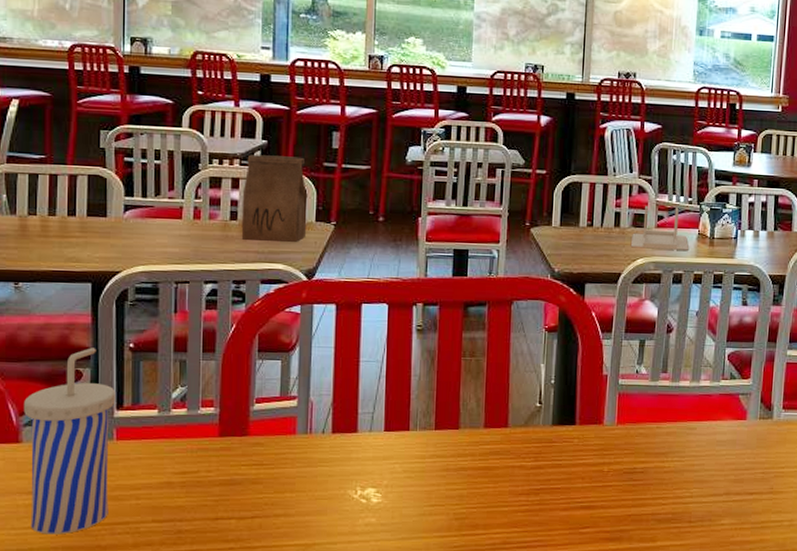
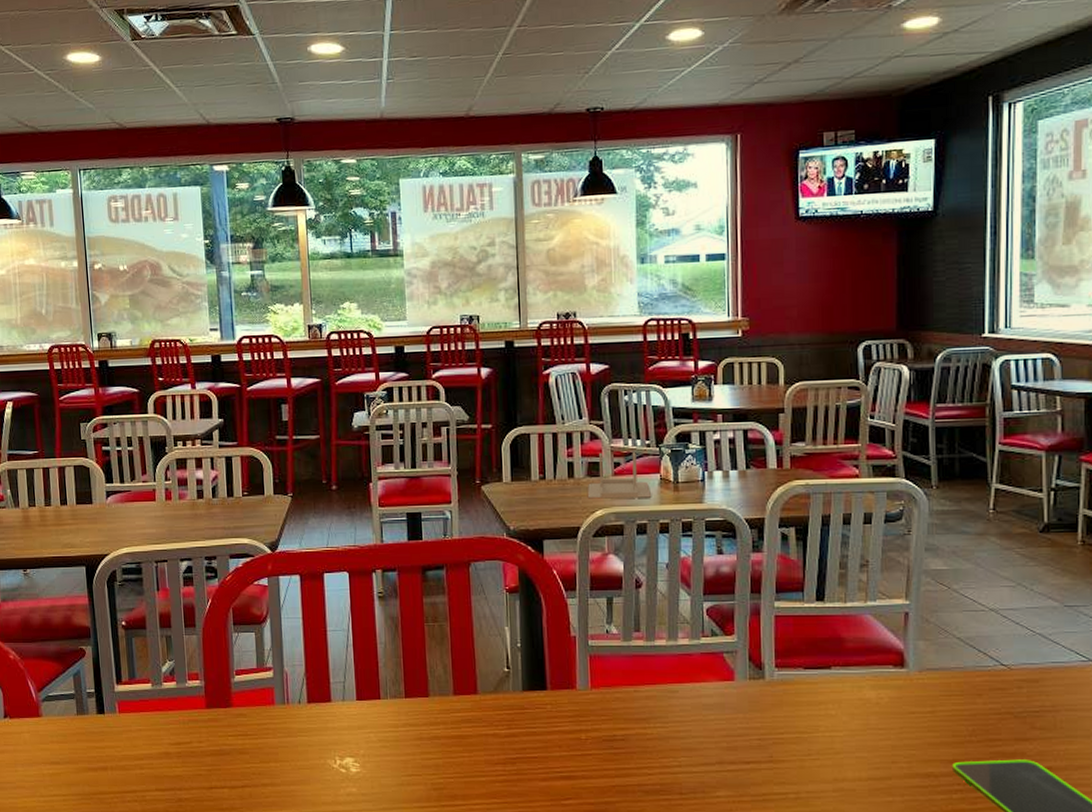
beverage cup: present [24,348,116,535] -> none [40,627,118,802]
paper bag: present [241,154,307,242] -> none [206,432,266,517]

